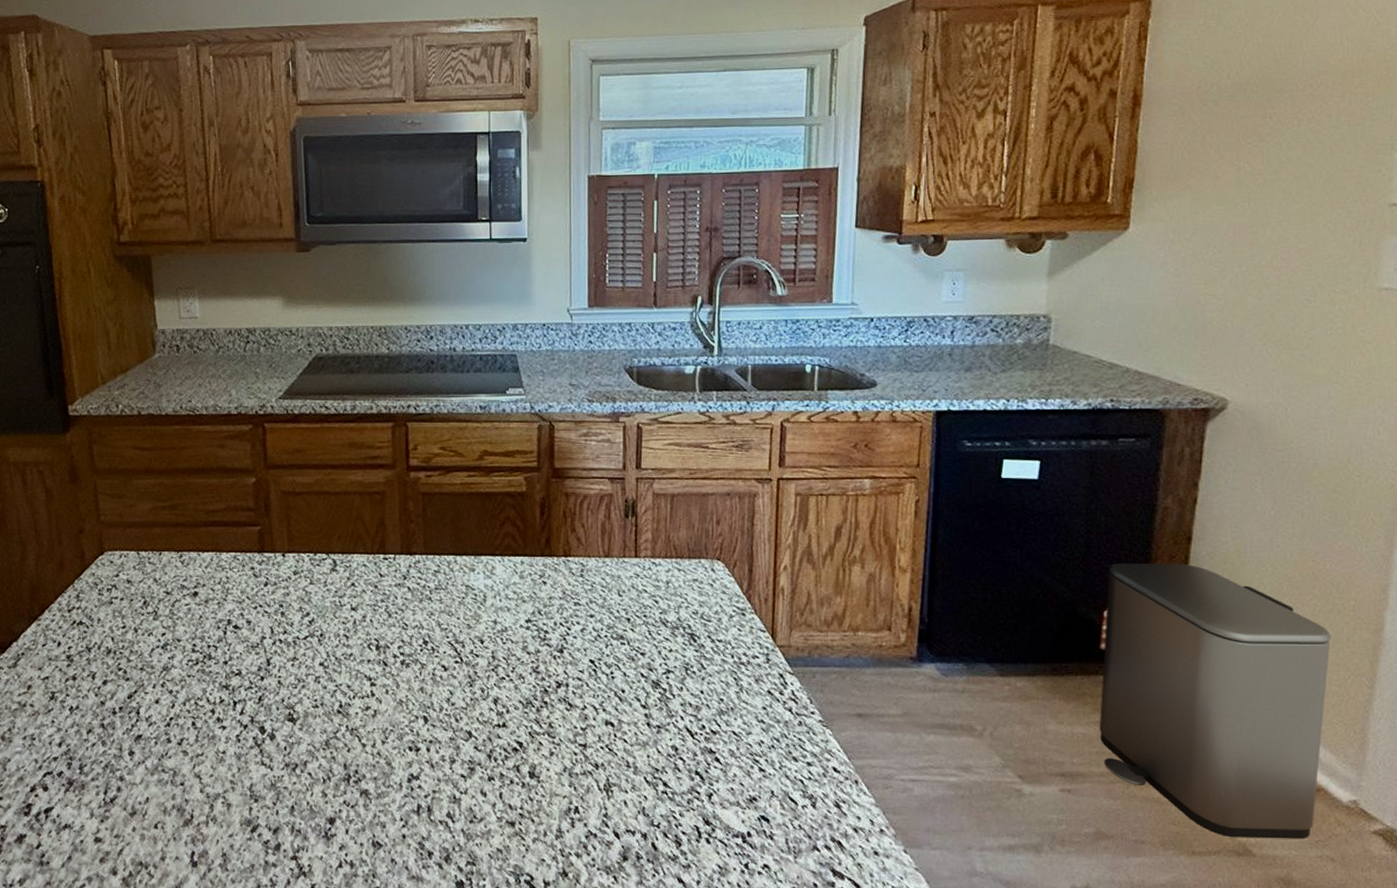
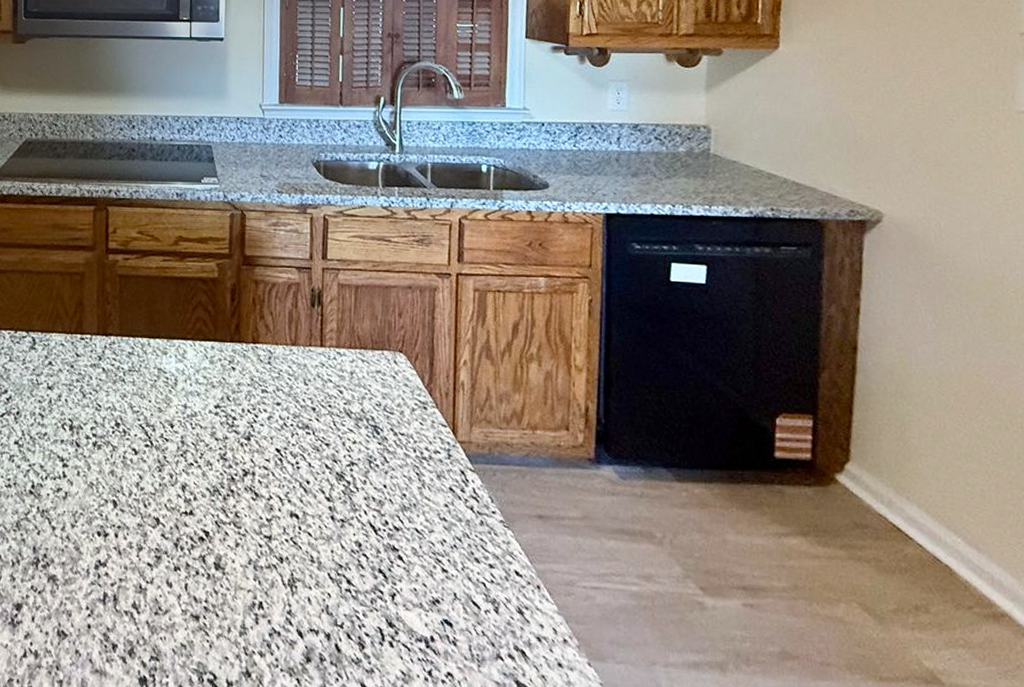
pedal bin: present [1099,563,1331,839] -> none [777,370,1002,669]

